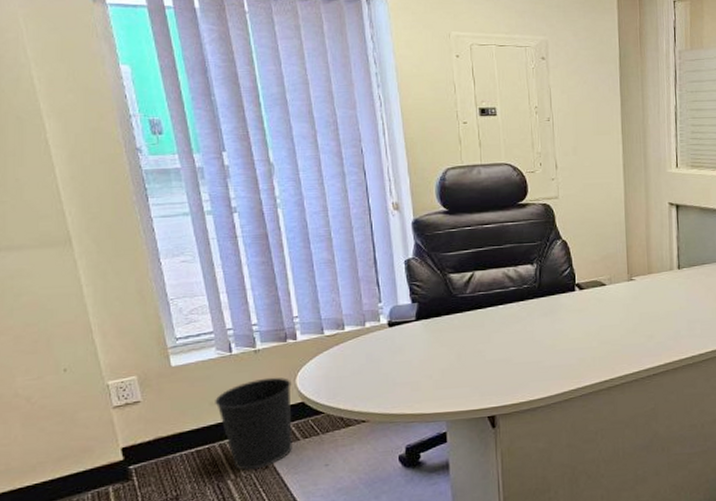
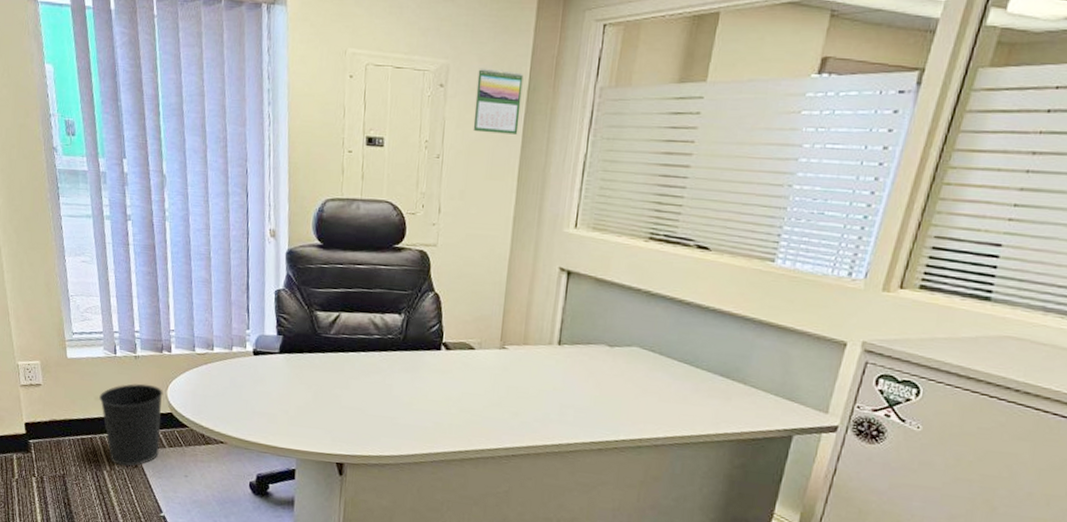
calendar: none [574,41,616,96] -> present [473,68,524,135]

